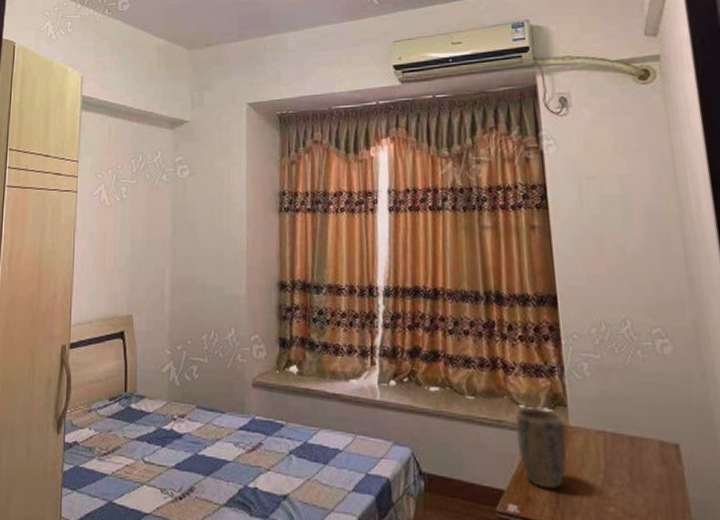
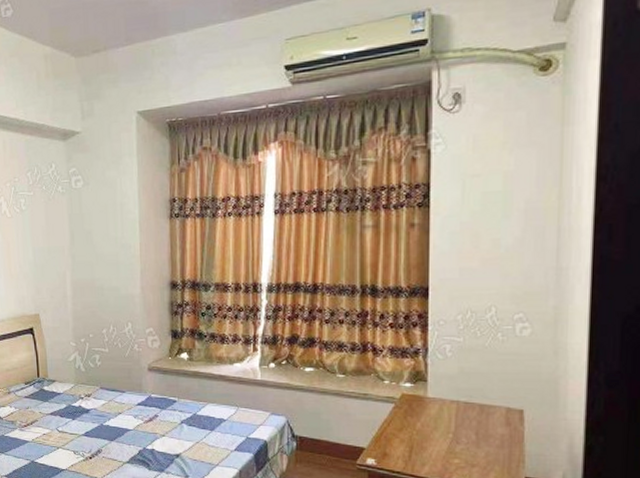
plant pot: present [514,407,567,488] -> none [379,383,423,446]

